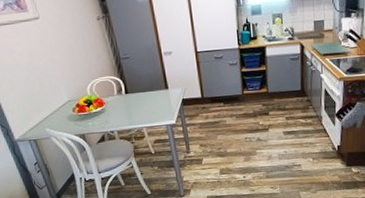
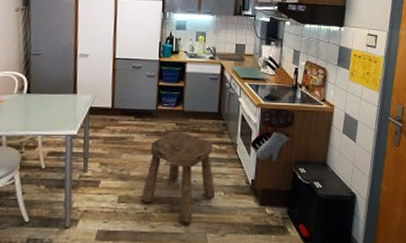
stool: none [239,111,304,186] -> present [141,132,215,223]

